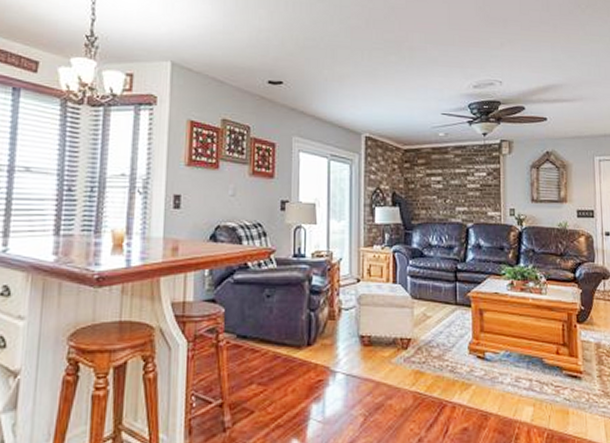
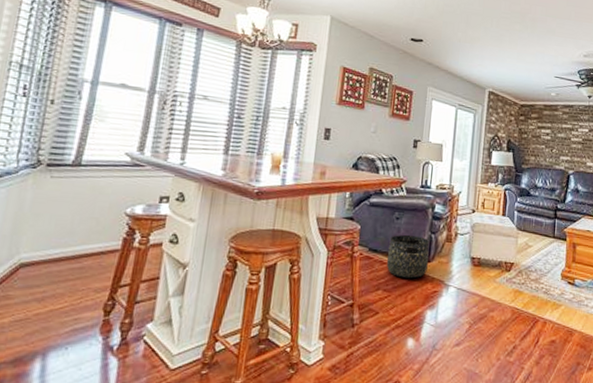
basket: none [259,314,309,368] -> present [386,234,430,279]

